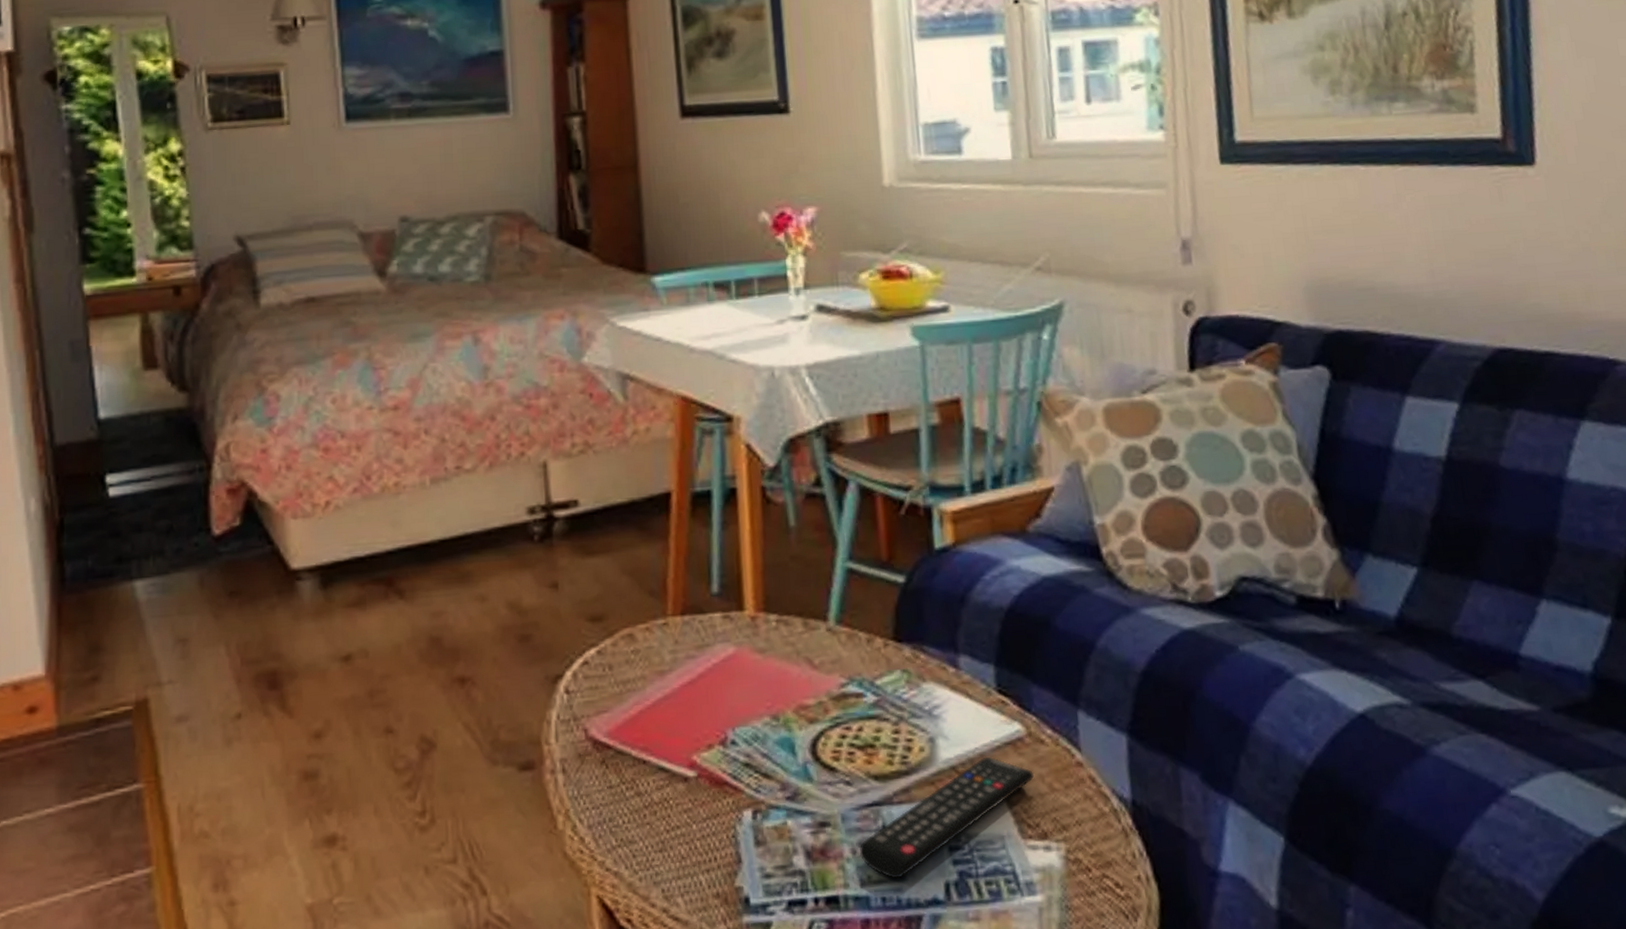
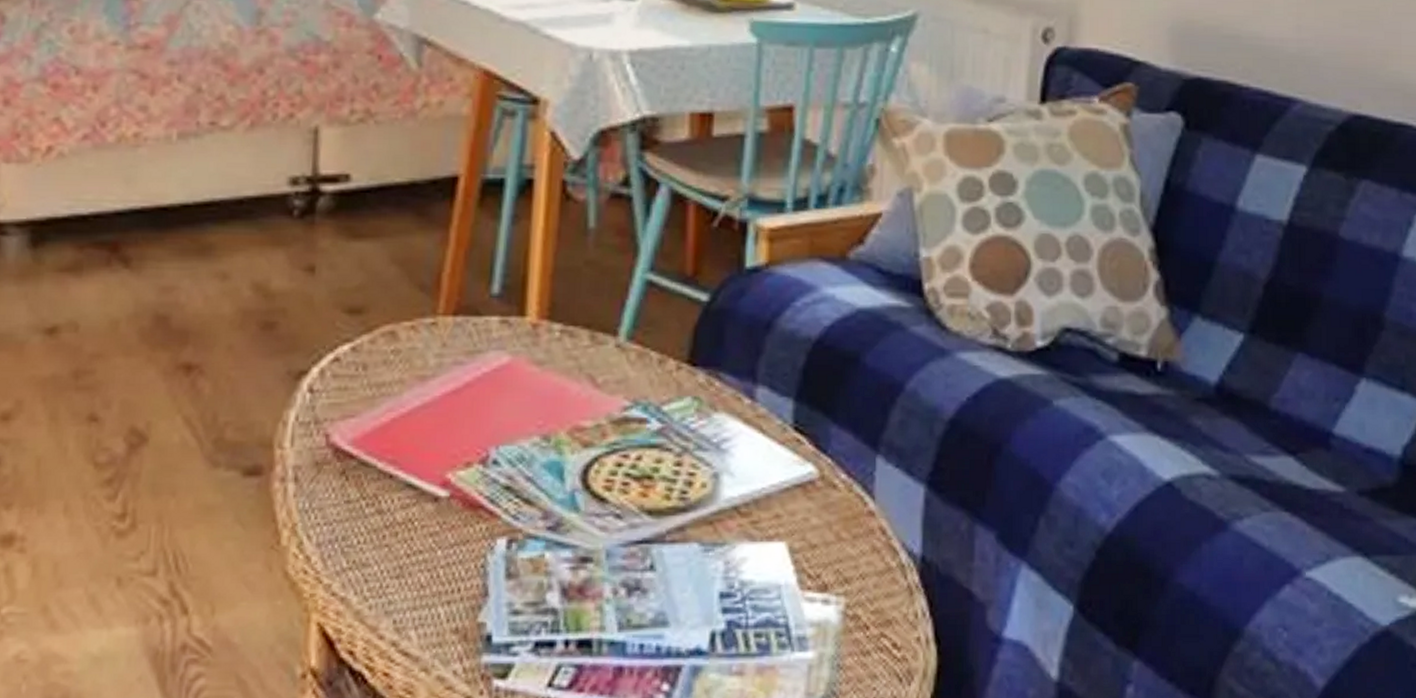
remote control: present [859,756,1034,879] -> none [620,498,821,625]

